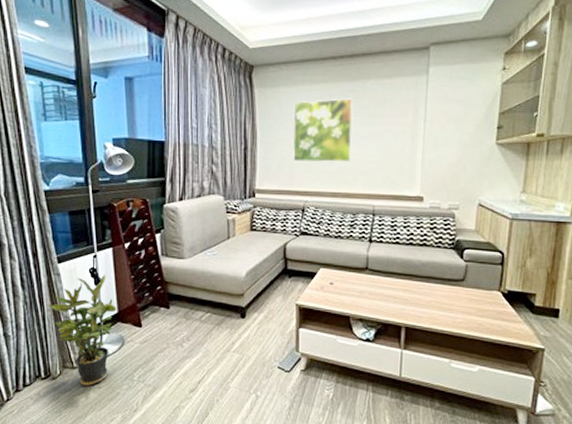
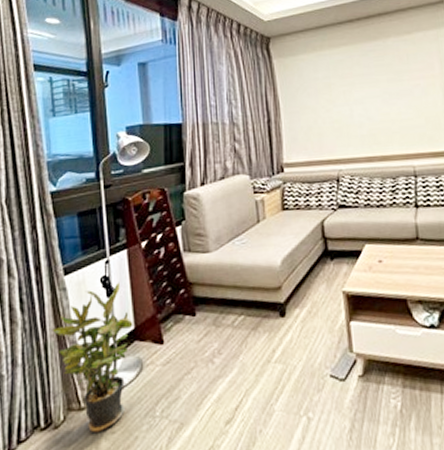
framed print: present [292,98,354,163] -> none [315,58,382,128]

